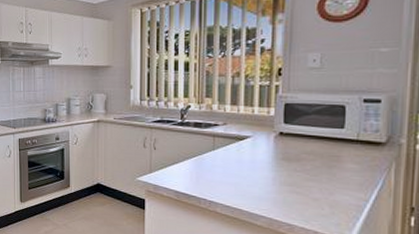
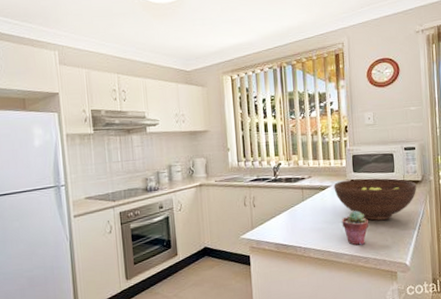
fruit bowl: none [255,132,377,184] -> present [334,178,417,221]
potted succulent: none [262,168,300,209] -> present [342,210,369,246]

